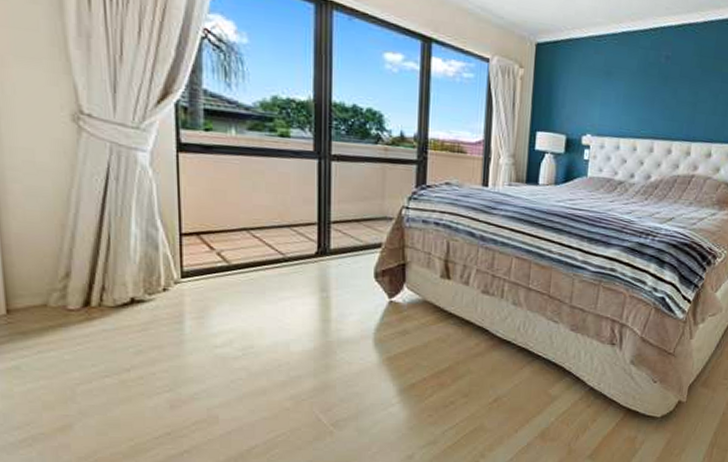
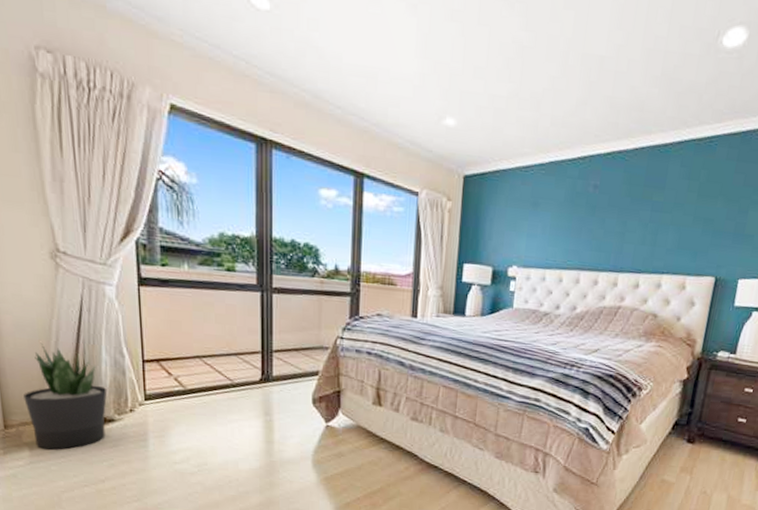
planter: none [32,216,137,336] -> present [23,344,108,450]

